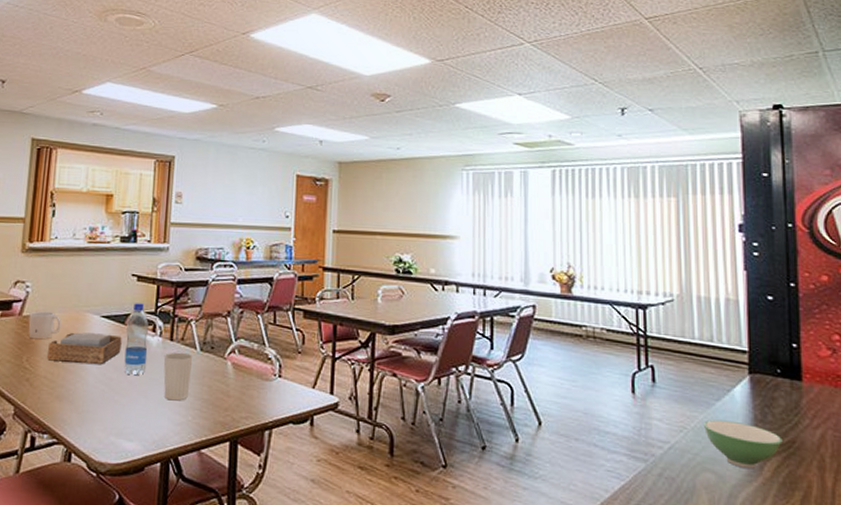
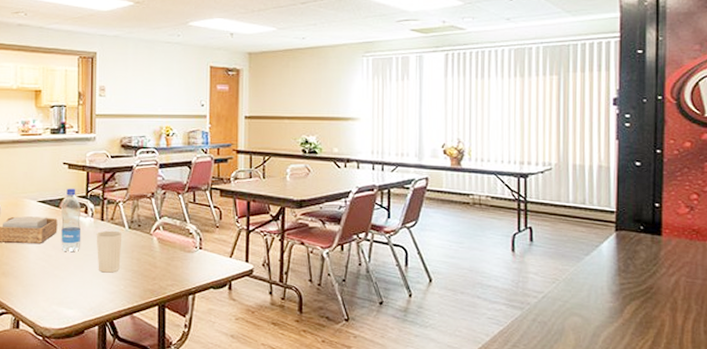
bowl: present [703,419,783,469] -> none [573,271,642,312]

